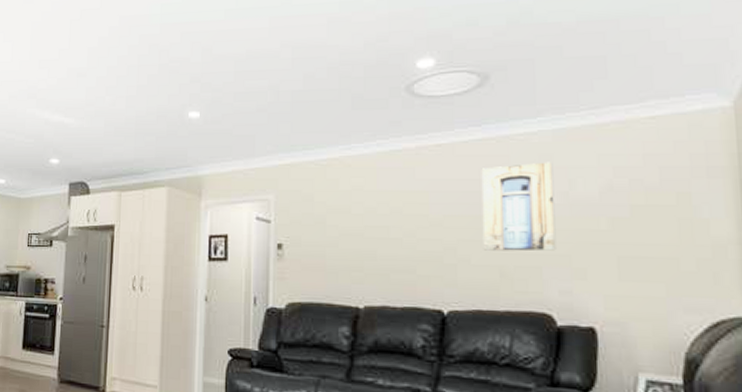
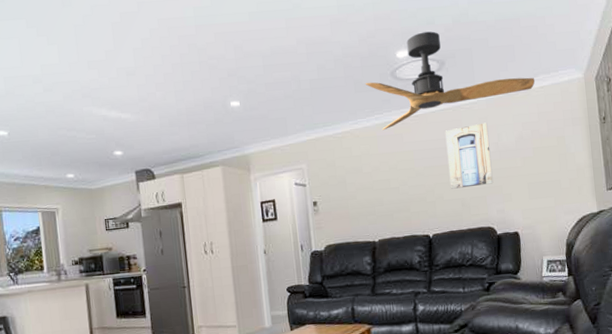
ceiling fan: none [367,35,640,161] -> present [365,31,535,131]

